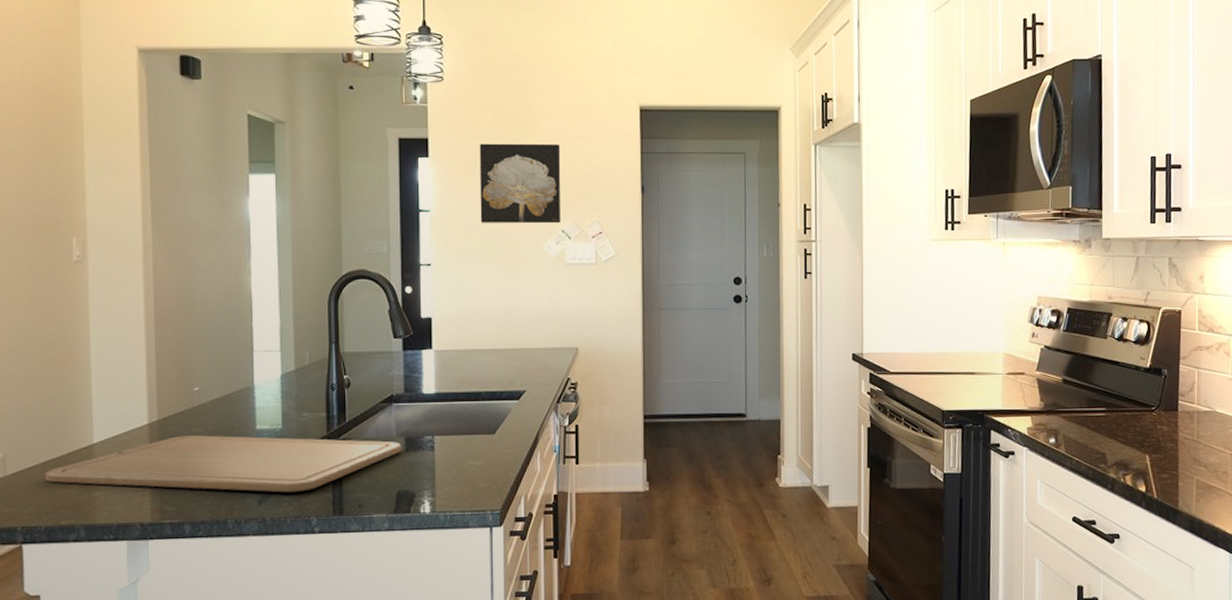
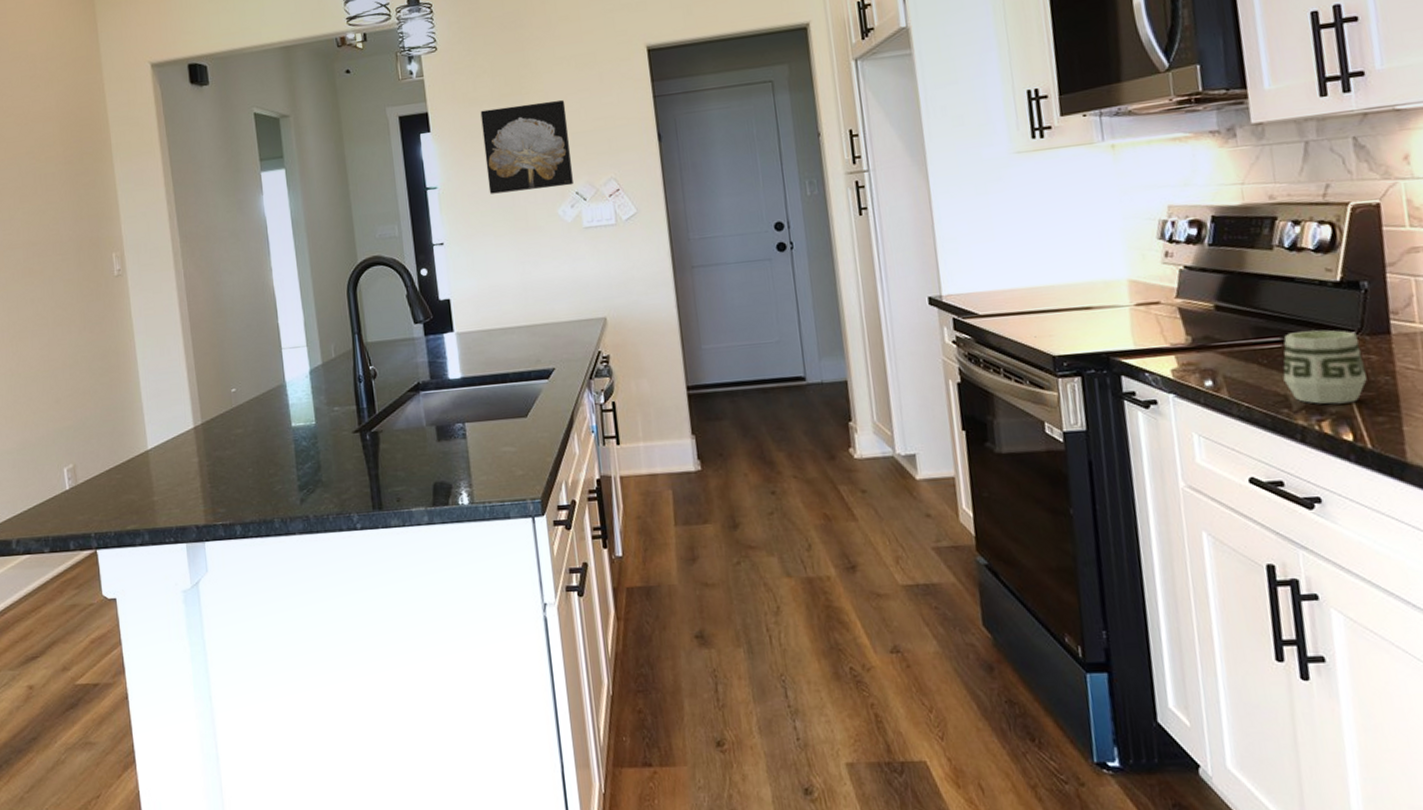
chopping board: present [44,435,402,493] -> none [109,431,434,490]
cup: none [1104,404,1159,463] -> present [1283,329,1367,405]

